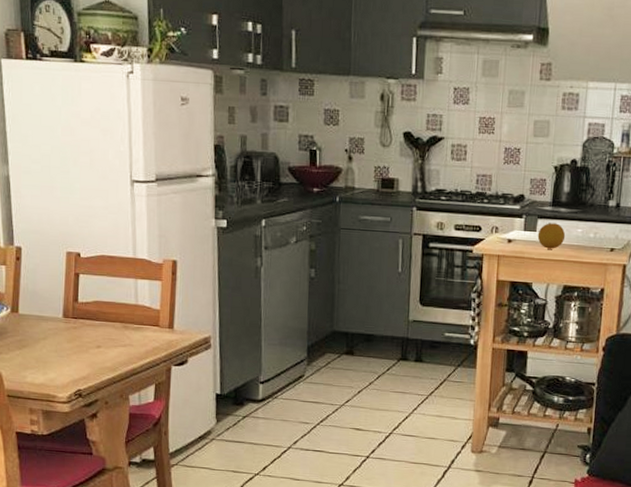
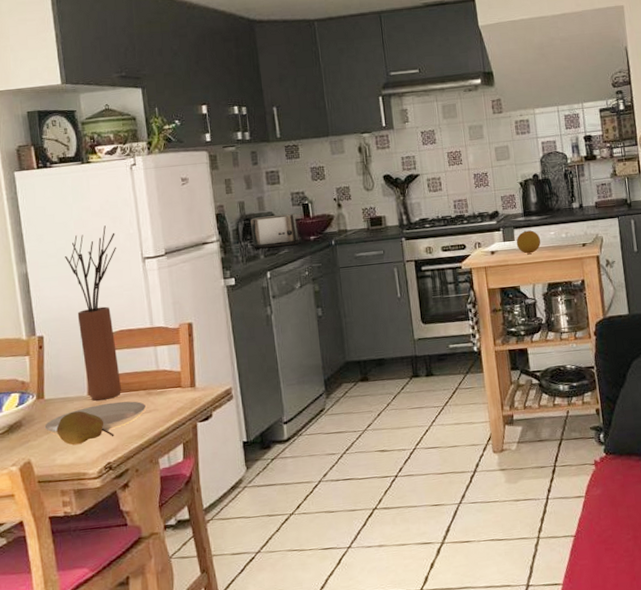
plate: none [17,329,121,357] -> present [44,401,146,435]
fruit: none [29,331,87,366] -> present [56,411,114,446]
vase: none [49,137,105,326] -> present [65,225,121,401]
toaster: none [250,156,306,195] -> present [250,213,301,250]

